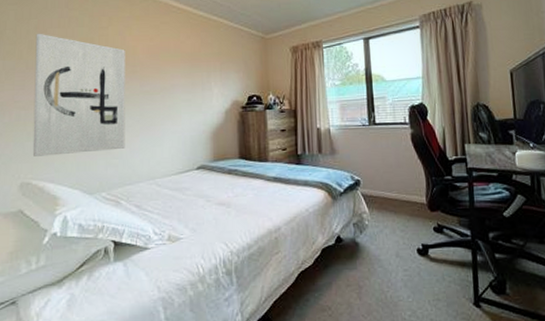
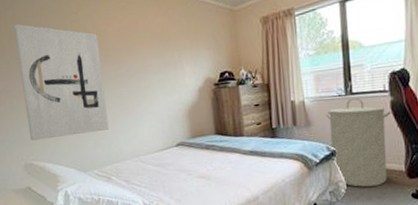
laundry hamper: none [350,128,412,219] -> present [326,97,391,187]

